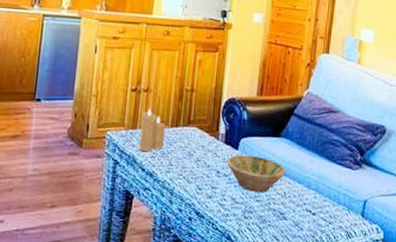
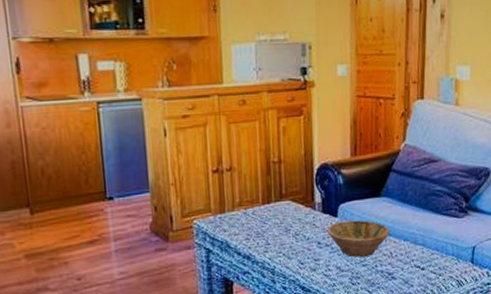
candle: present [138,108,165,152] -> none [229,188,257,236]

